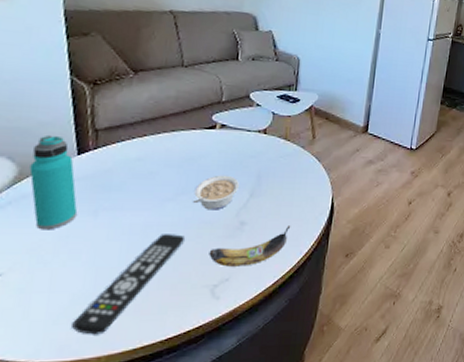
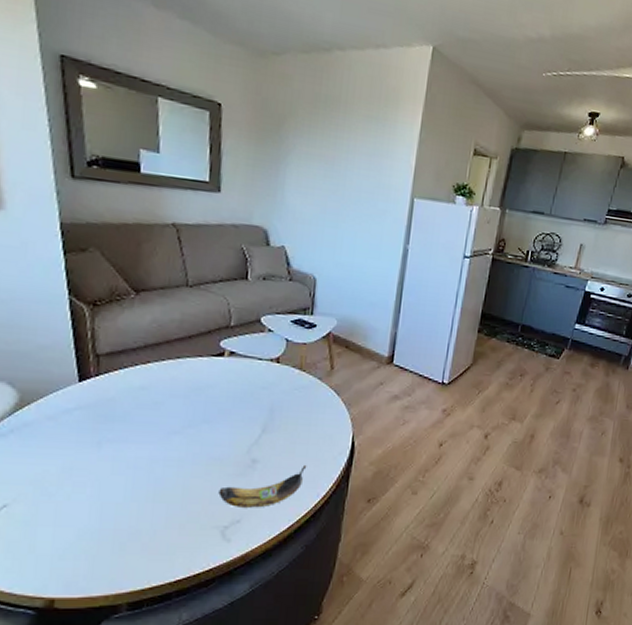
water bottle: present [29,134,78,230] -> none [30,359,81,461]
remote control: present [72,234,186,335] -> none [78,469,194,573]
legume: present [193,175,239,210] -> none [201,407,250,446]

